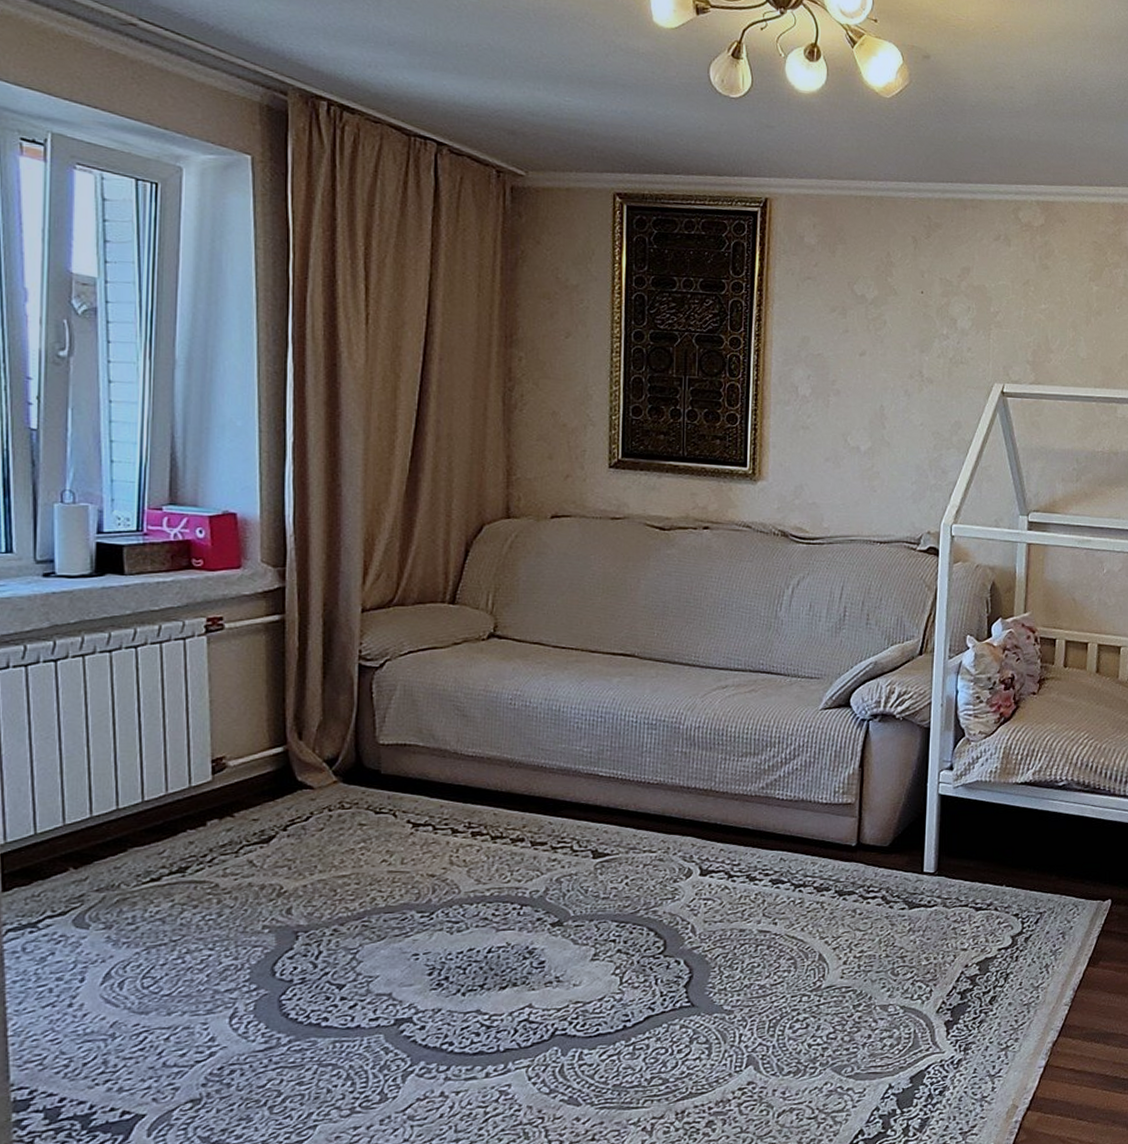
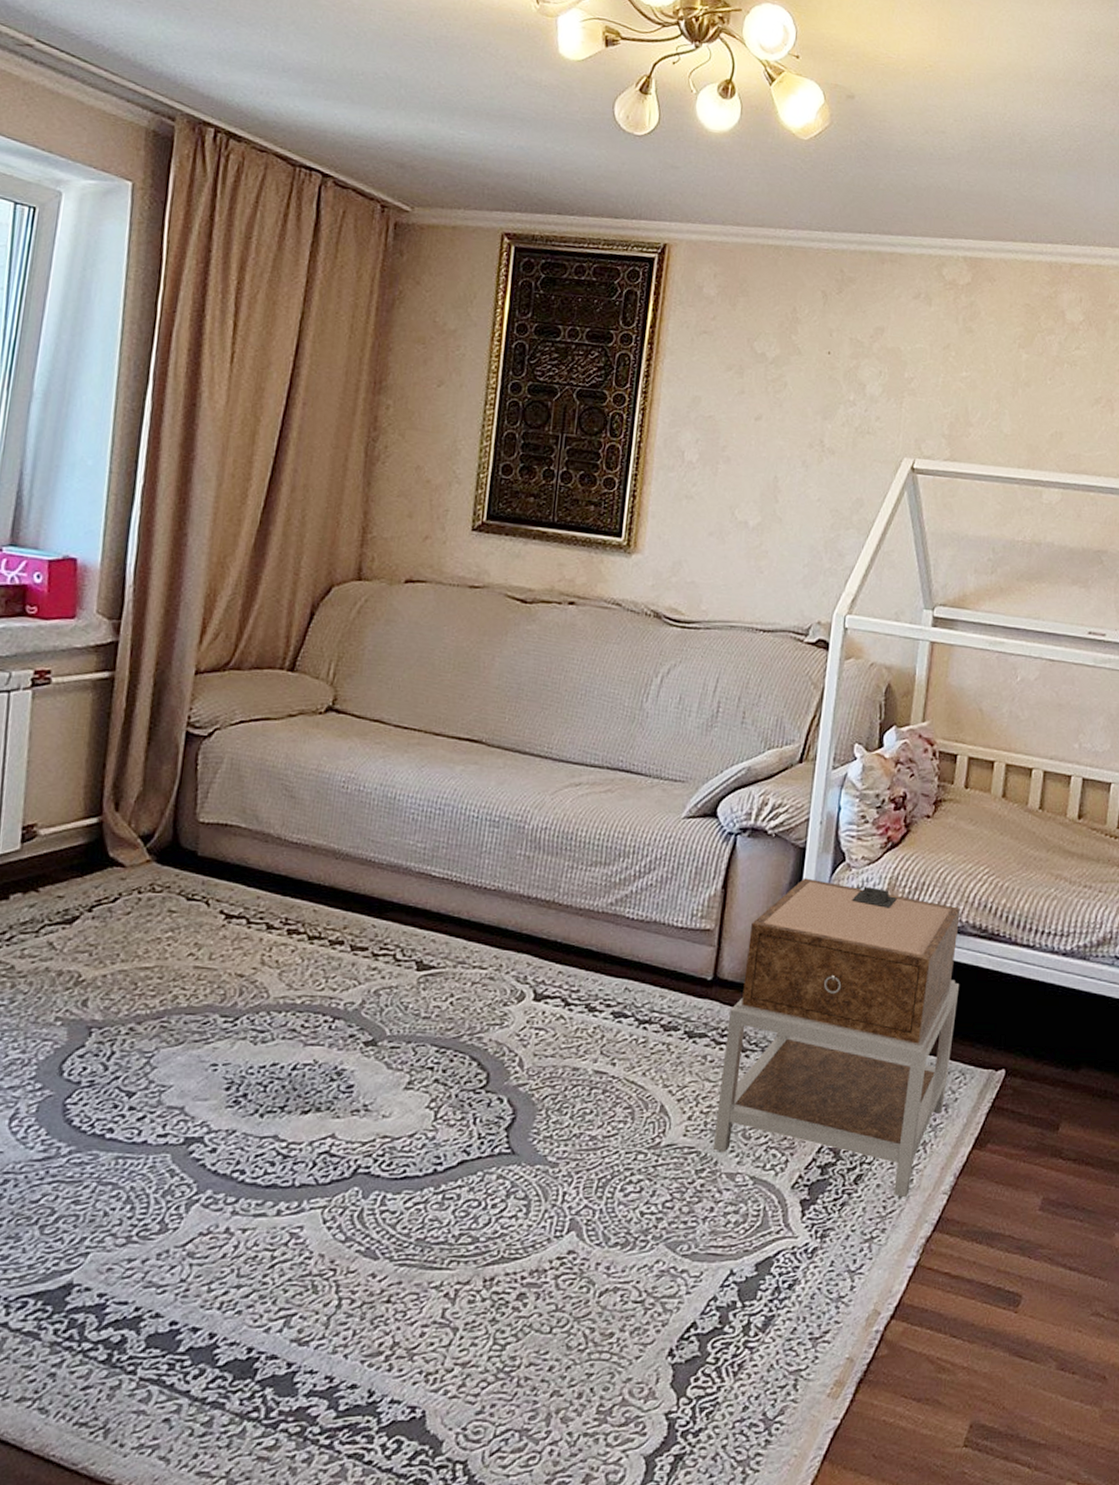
nightstand: none [868,753,1069,1012] -> present [714,878,961,1198]

